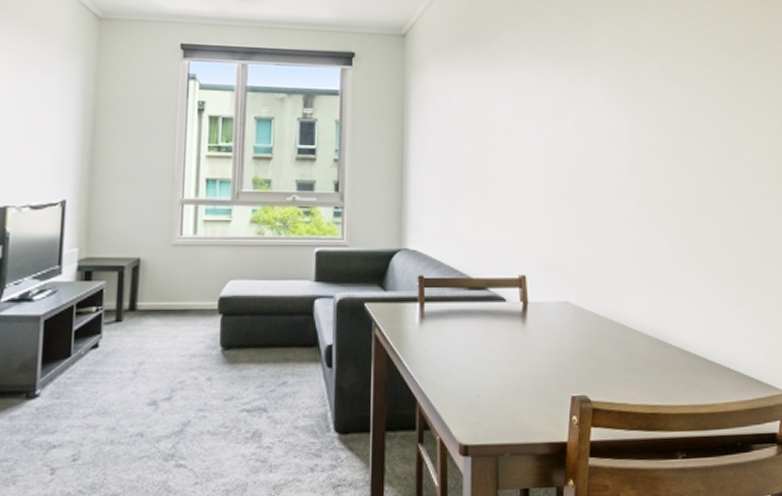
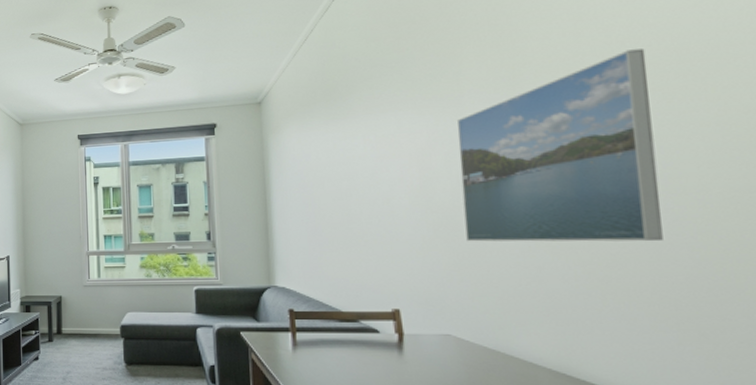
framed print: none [586,34,732,213] -> present [457,48,663,242]

